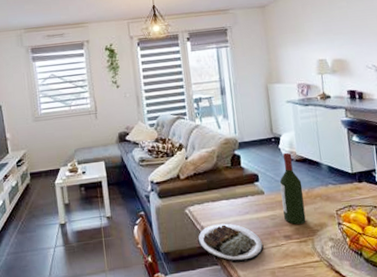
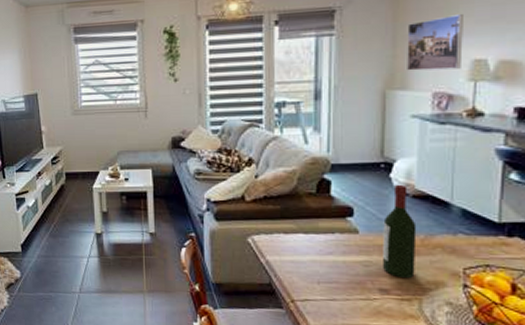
plate: present [198,223,264,263] -> none [260,260,348,312]
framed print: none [275,30,312,70] -> present [407,14,463,71]

